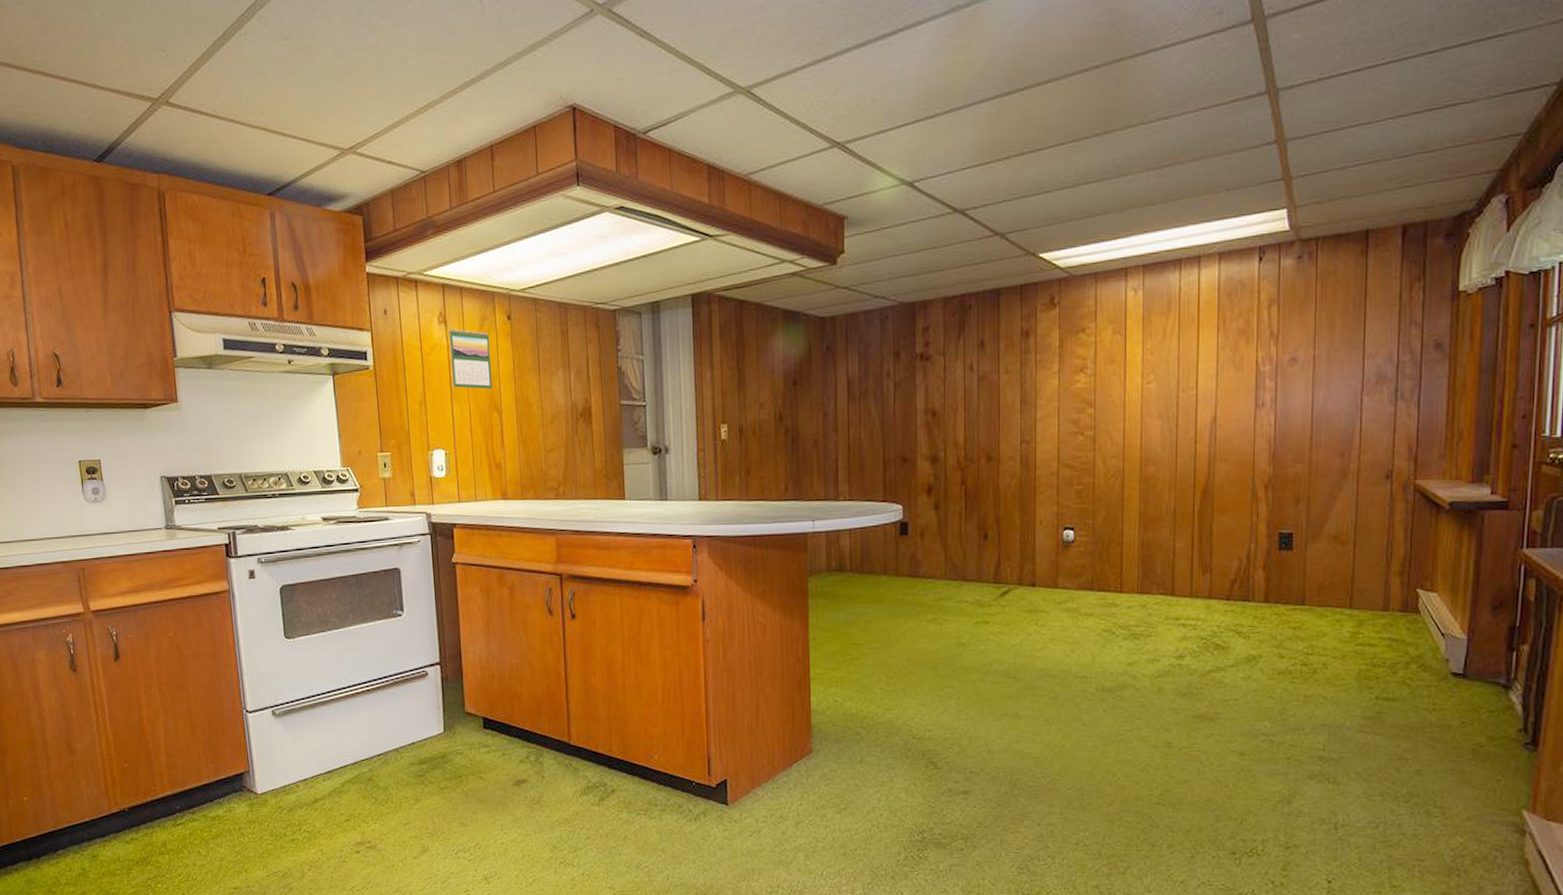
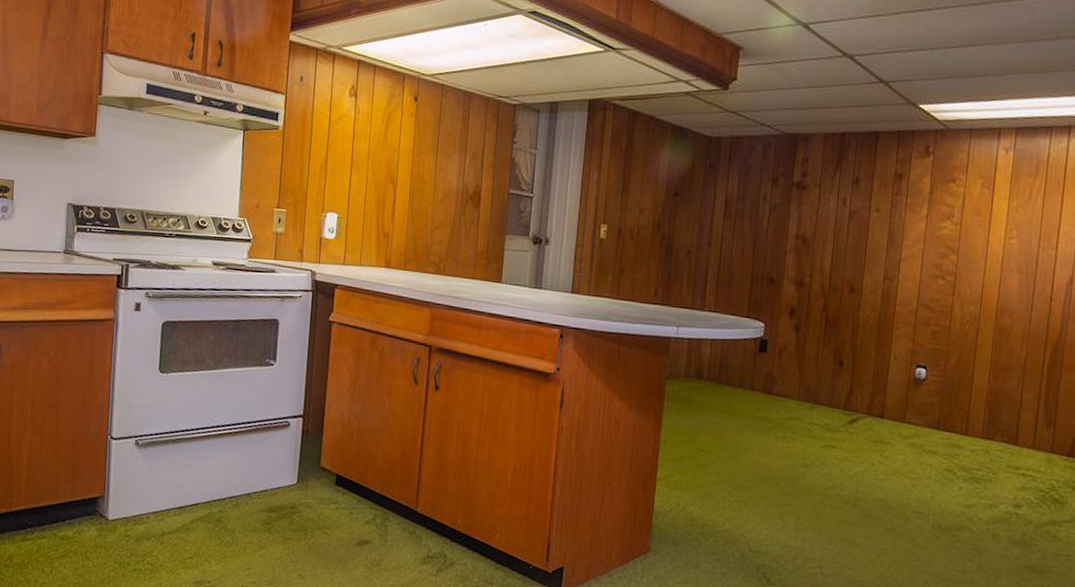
calendar: present [449,328,493,389] -> none [354,102,395,163]

